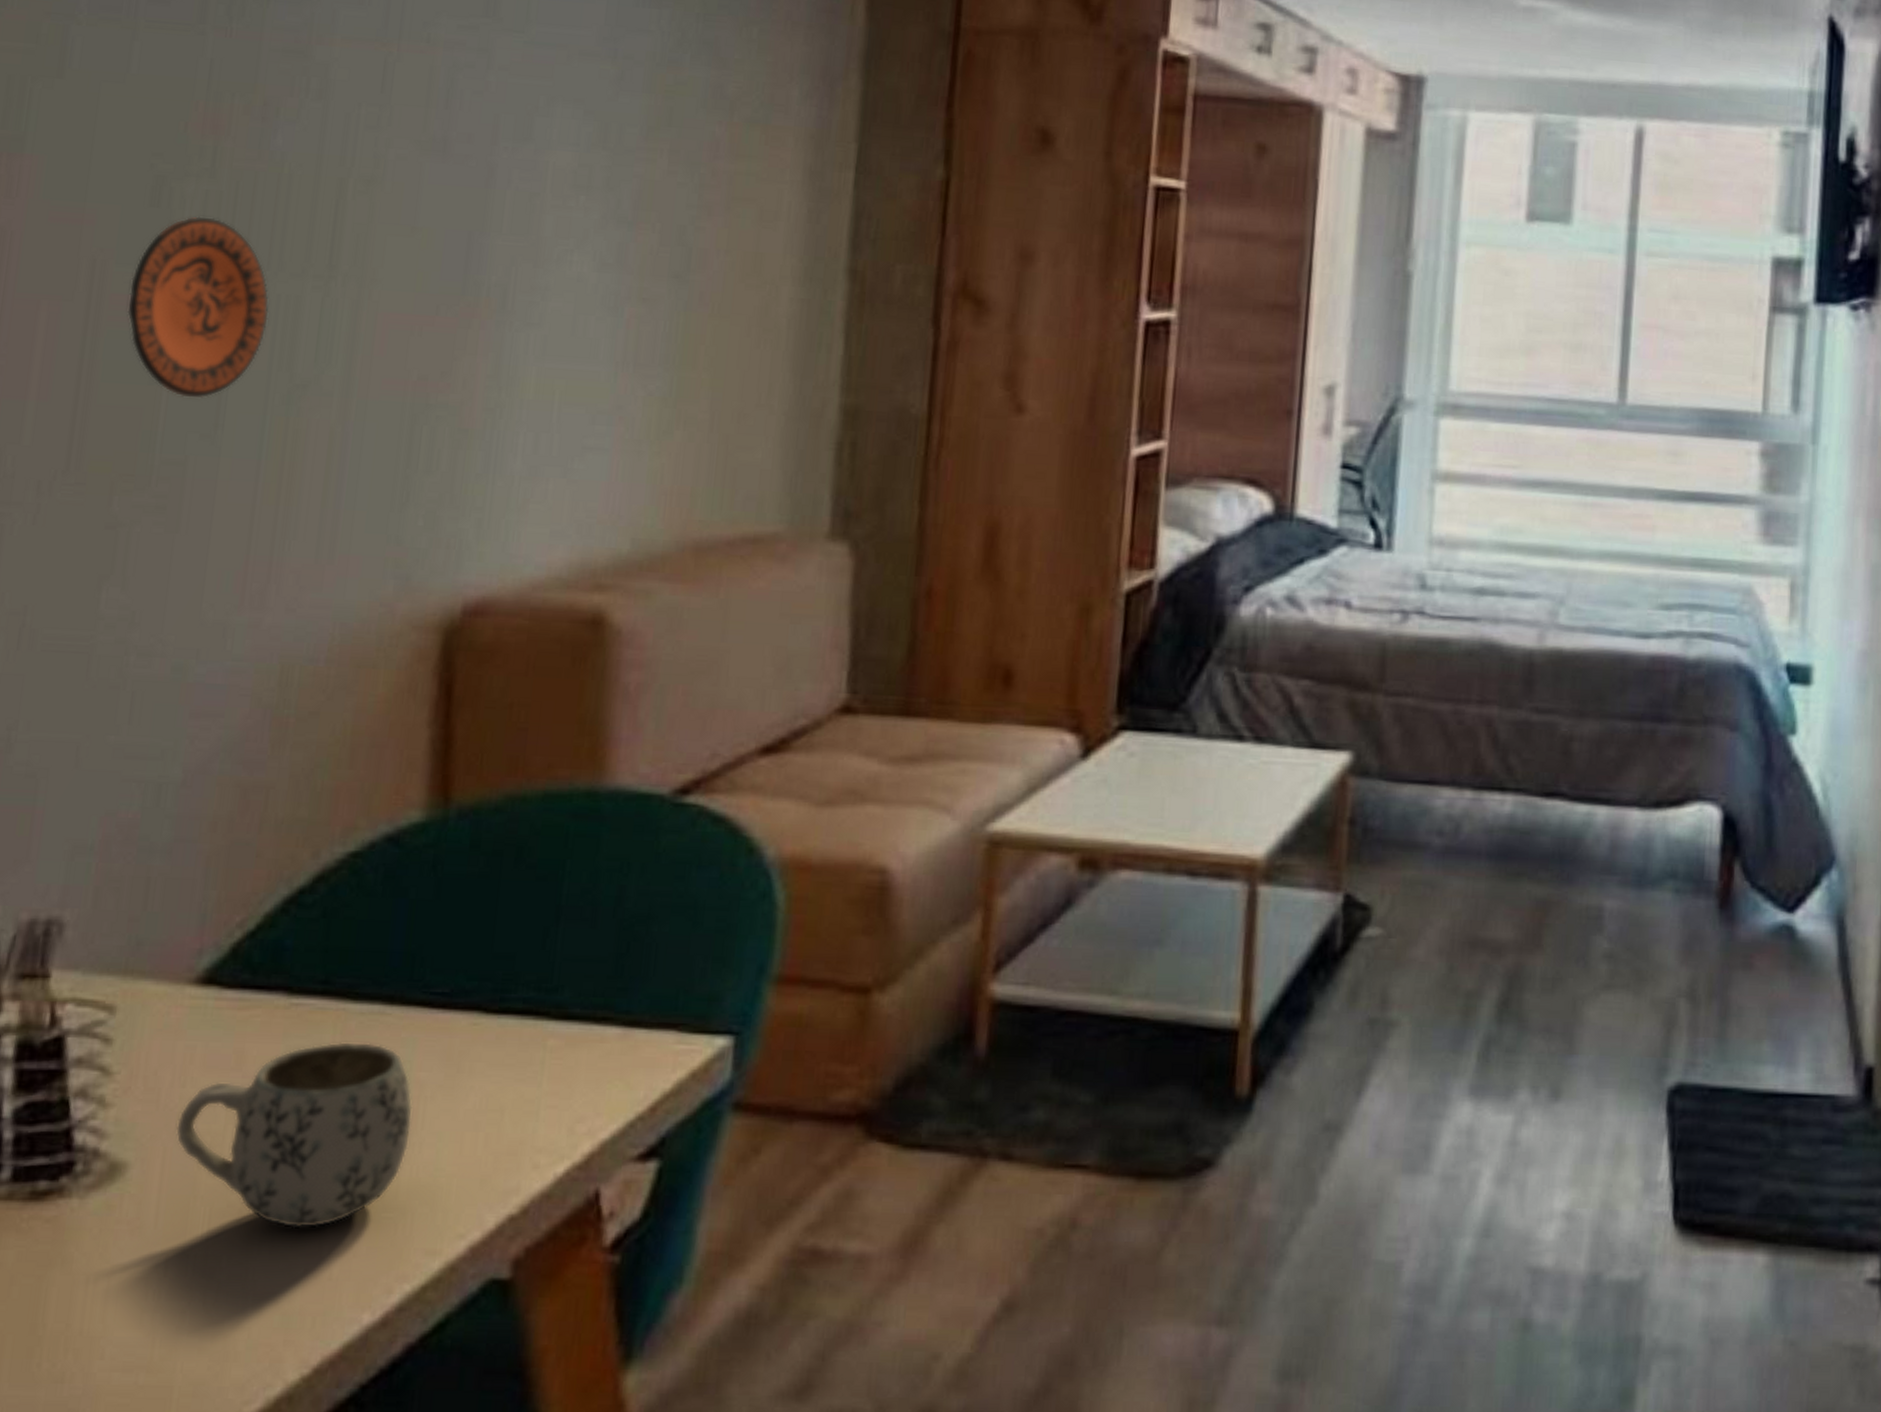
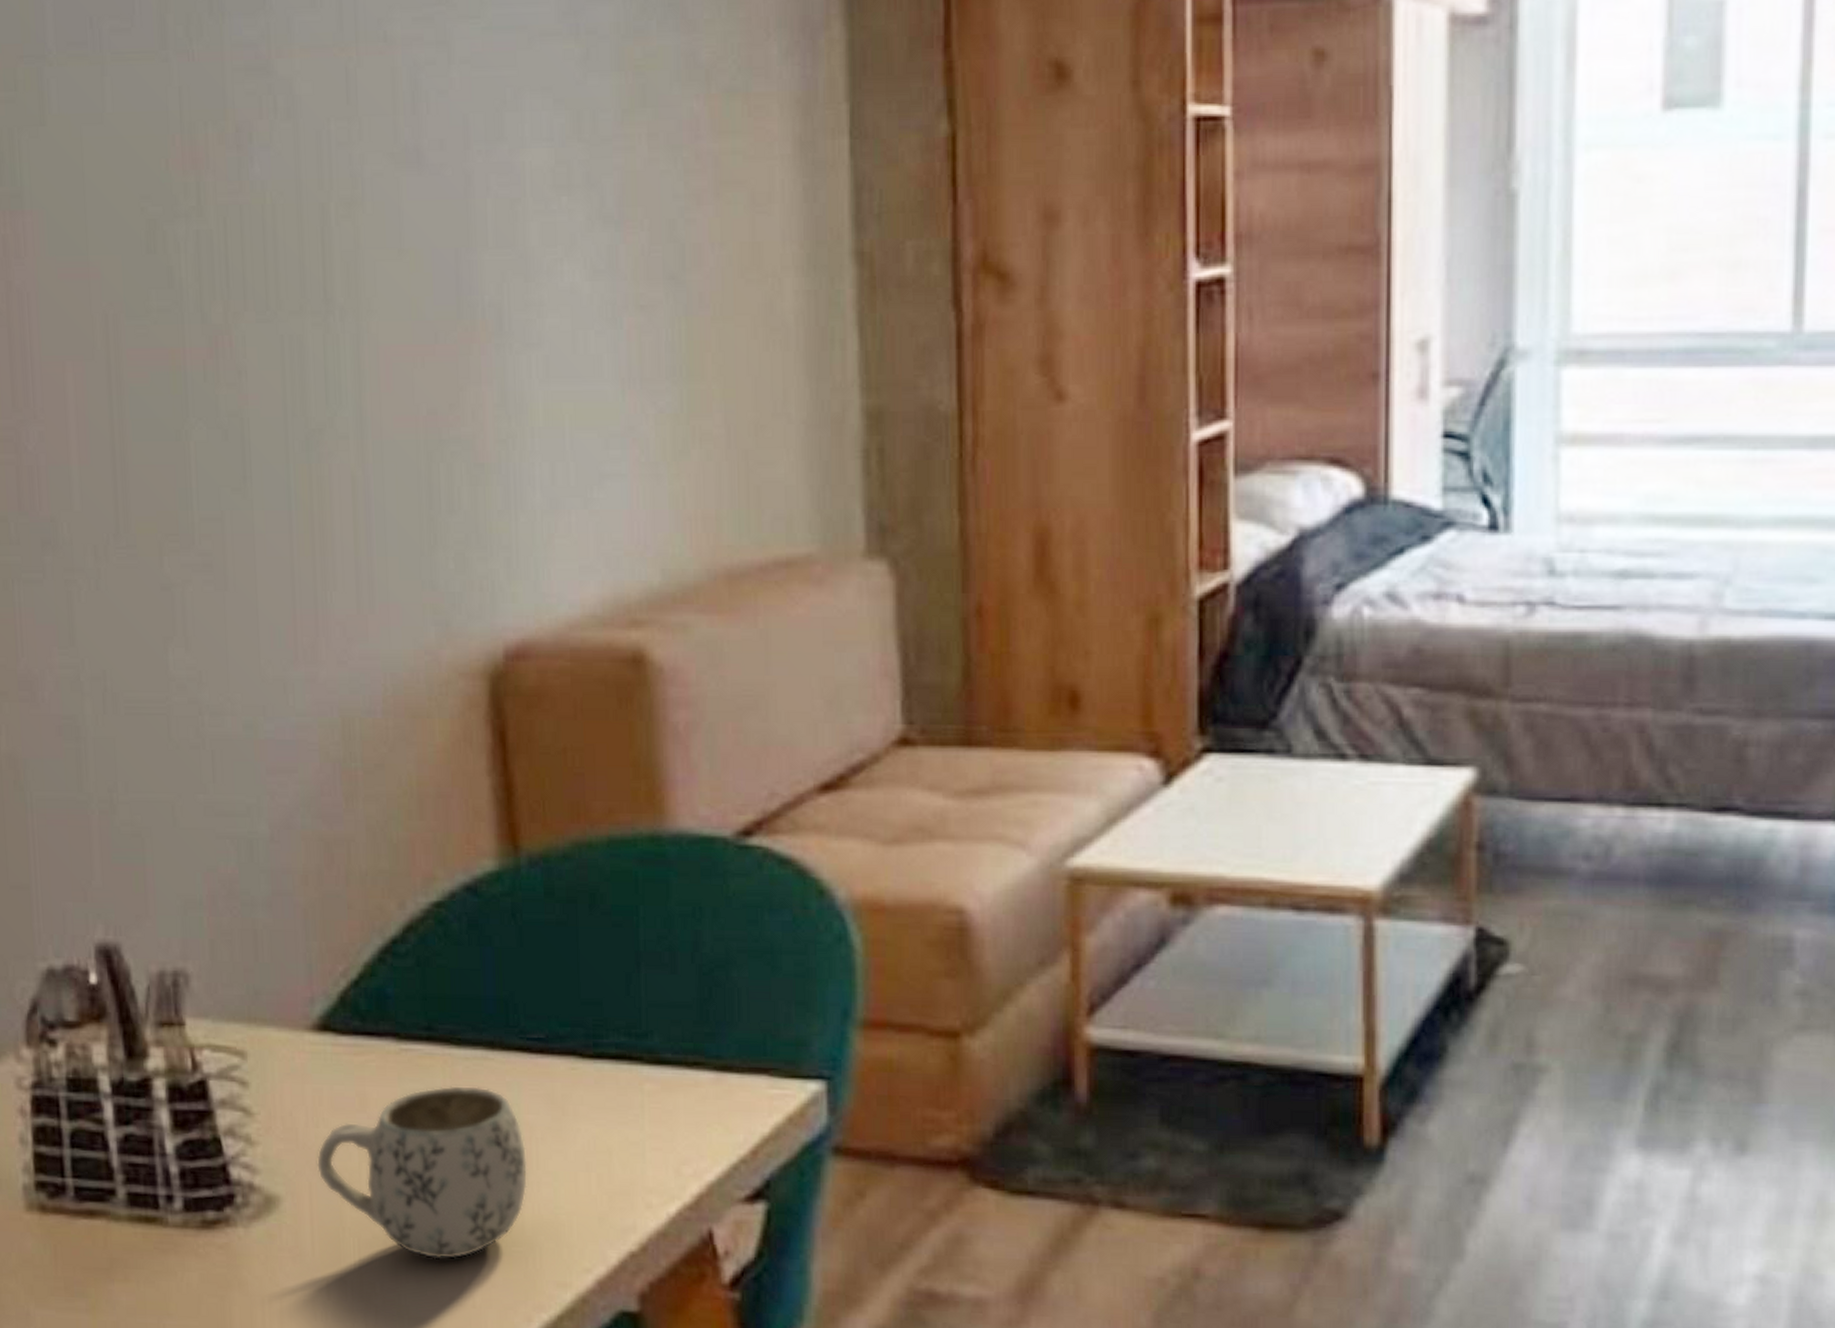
decorative plate: present [127,216,269,399] -> none [143,259,276,451]

